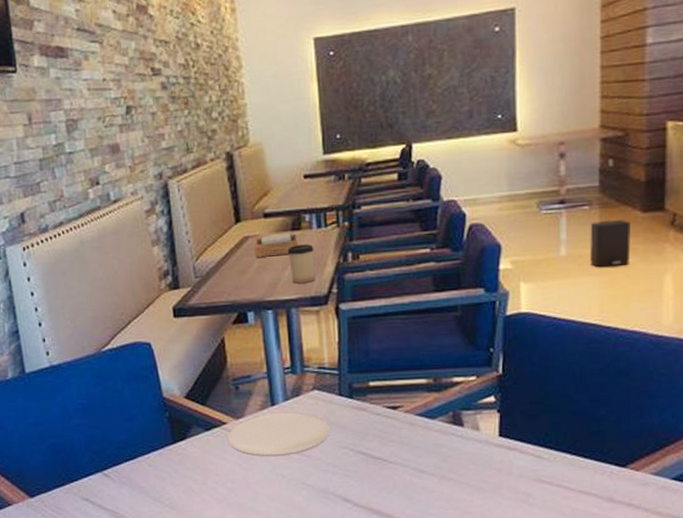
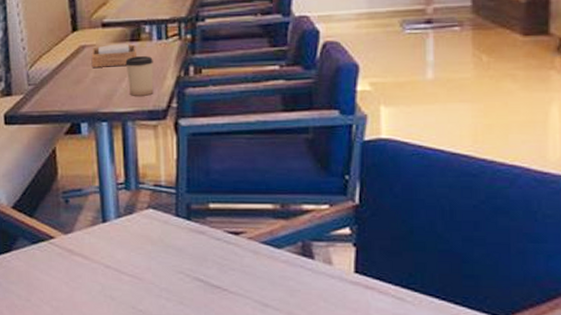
plate: present [227,413,330,457] -> none [54,231,165,277]
pedal bin: present [590,220,631,268] -> none [461,42,509,94]

